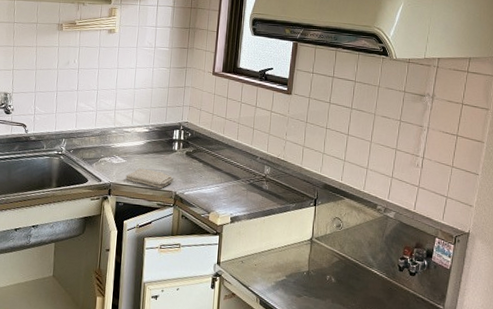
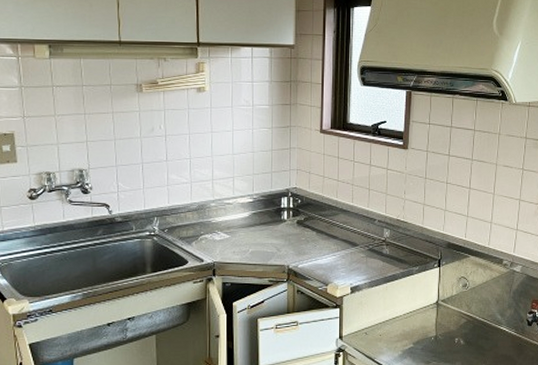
washcloth: present [125,168,174,189] -> none [231,243,285,264]

